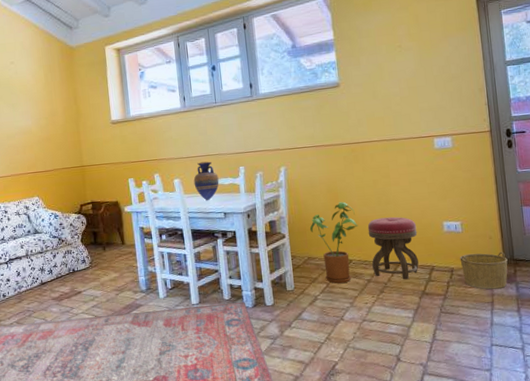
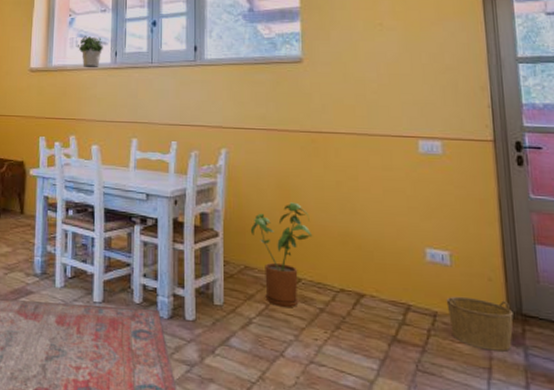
potted plant: none [149,85,173,115] -> present [77,35,103,69]
vase: present [193,161,219,201] -> none [115,129,145,177]
stool: present [367,216,419,280] -> none [325,230,390,317]

